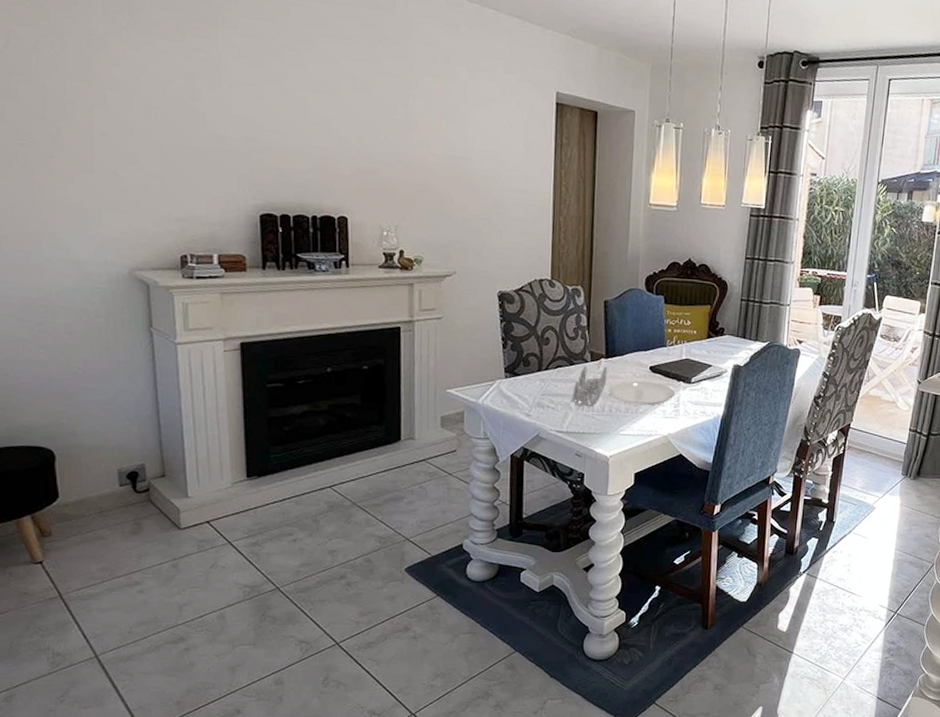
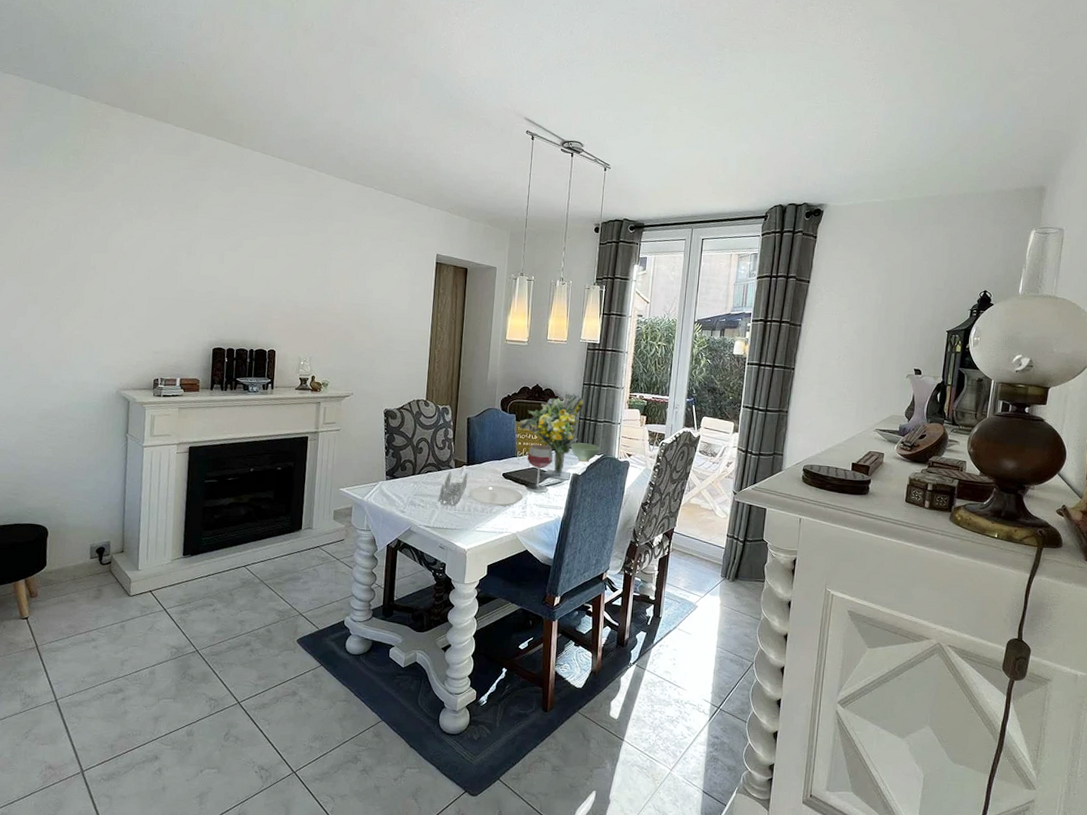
bouquet: none [669,267,747,373] -> present [519,391,585,480]
wineglass: none [678,331,710,389] -> present [525,444,553,493]
bowl: none [731,328,766,352] -> present [570,442,600,463]

